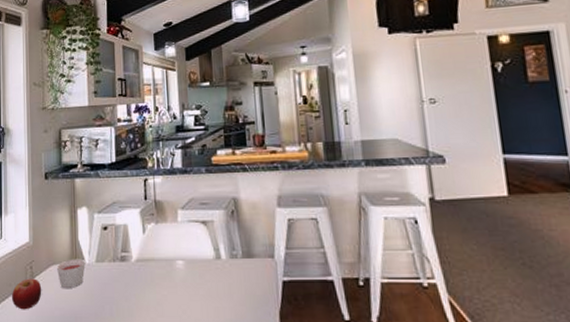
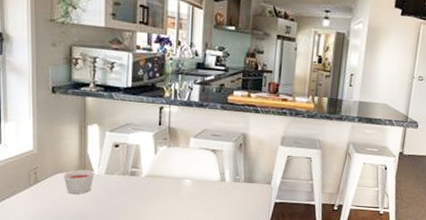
fruit: present [11,278,42,310] -> none [12,182,47,209]

